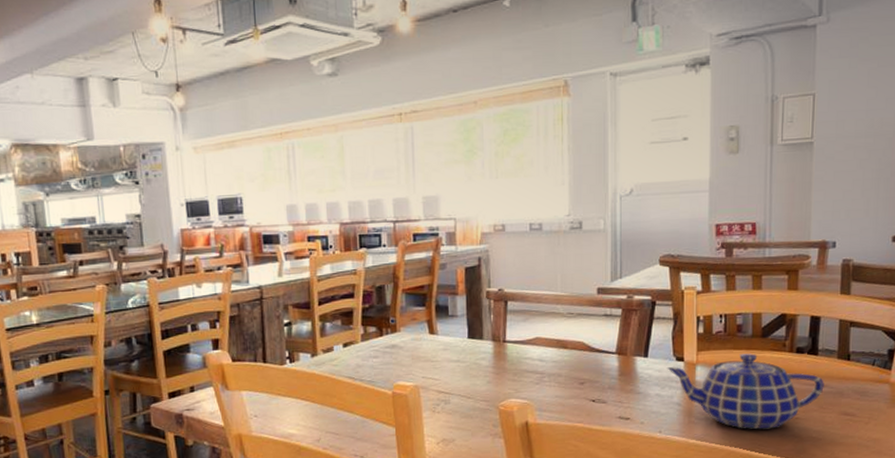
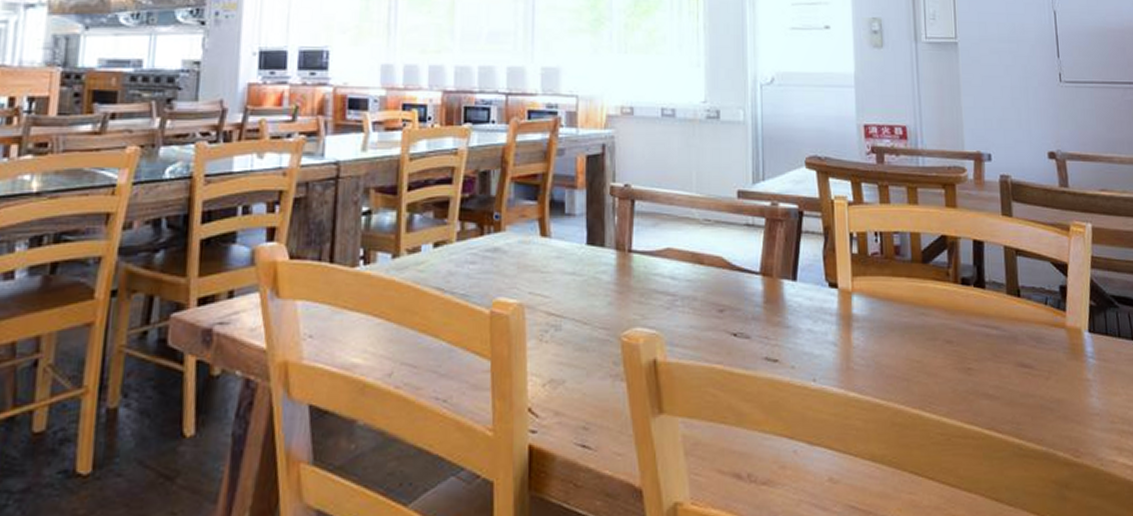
teapot: present [666,353,824,429] -> none [818,282,996,382]

